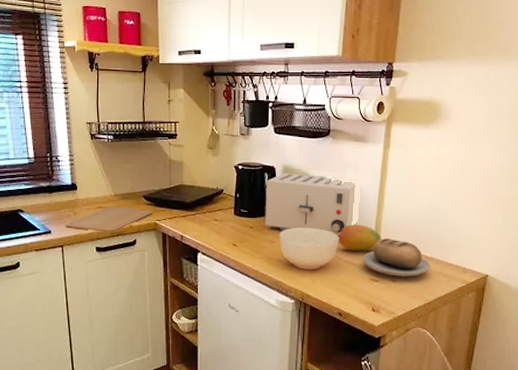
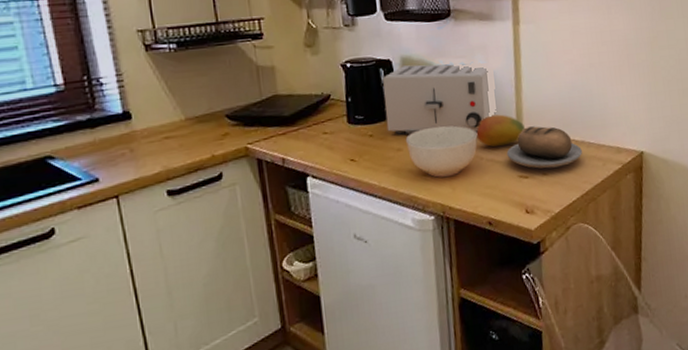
chopping board: present [66,206,152,232] -> none [119,132,241,171]

